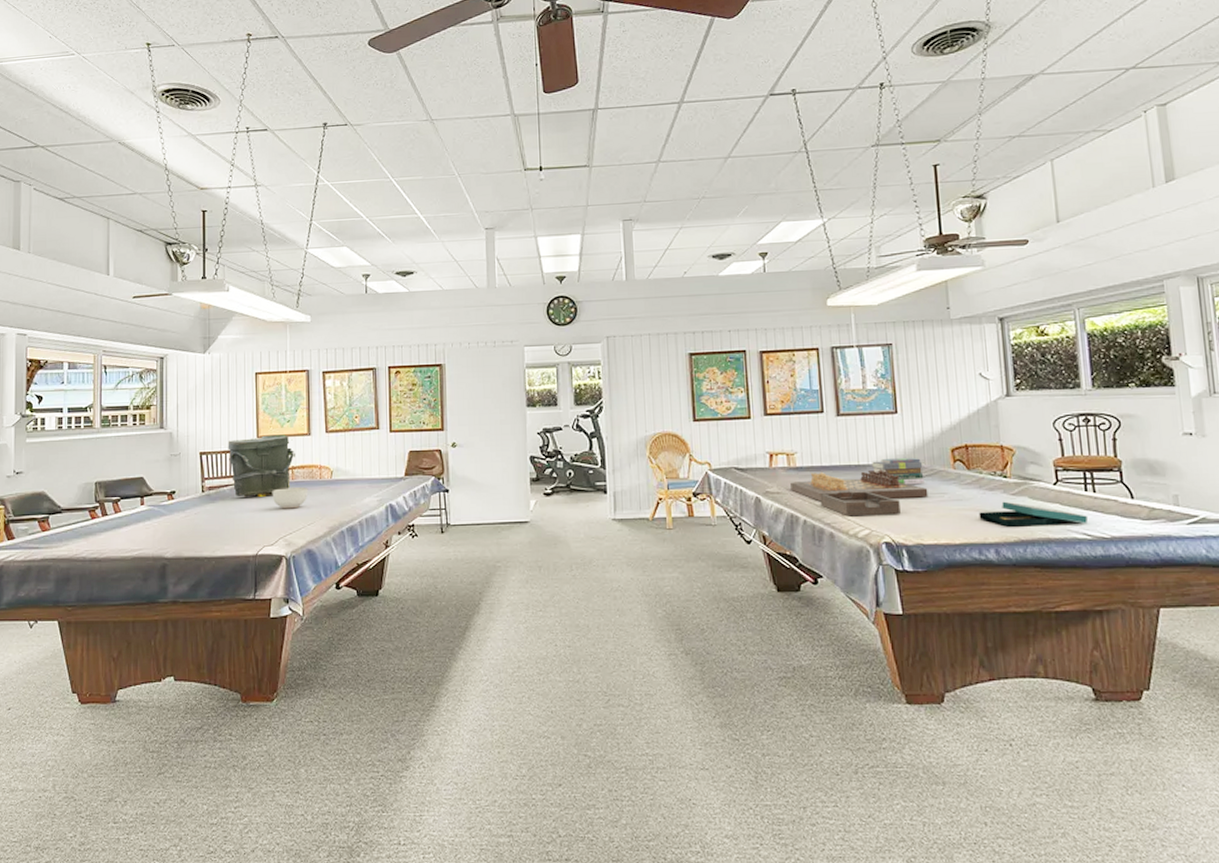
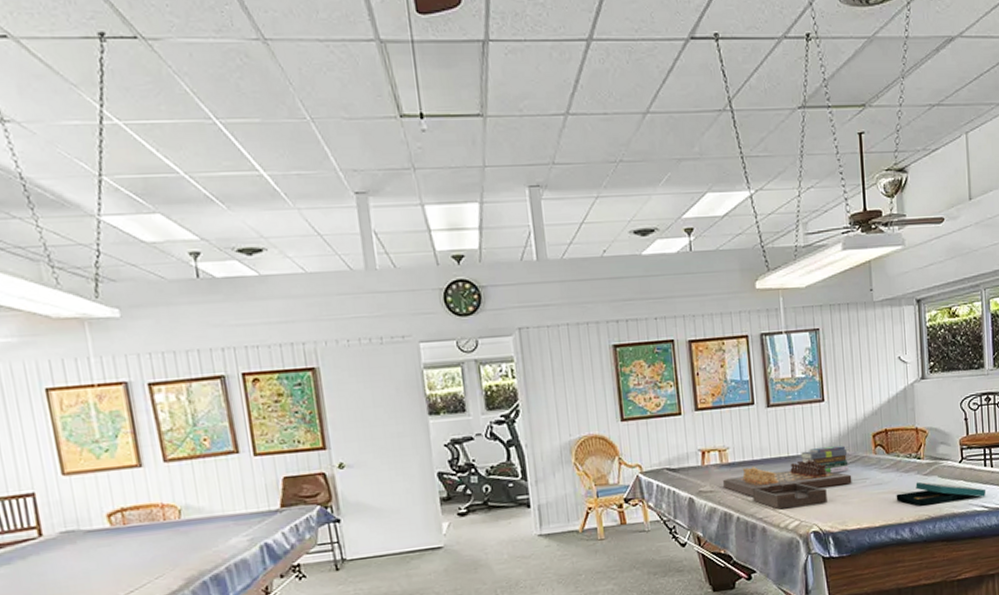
bag: present [228,434,295,497] -> none [17,468,124,554]
bowl: present [272,487,309,509] -> none [95,533,150,563]

